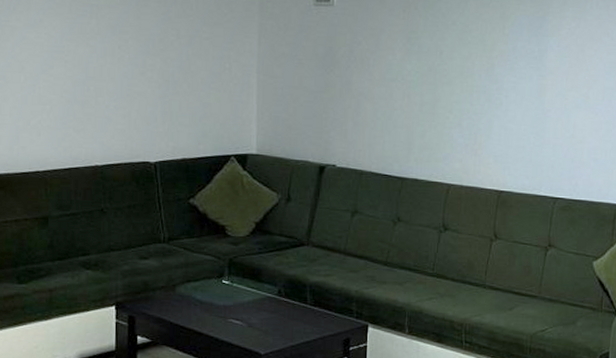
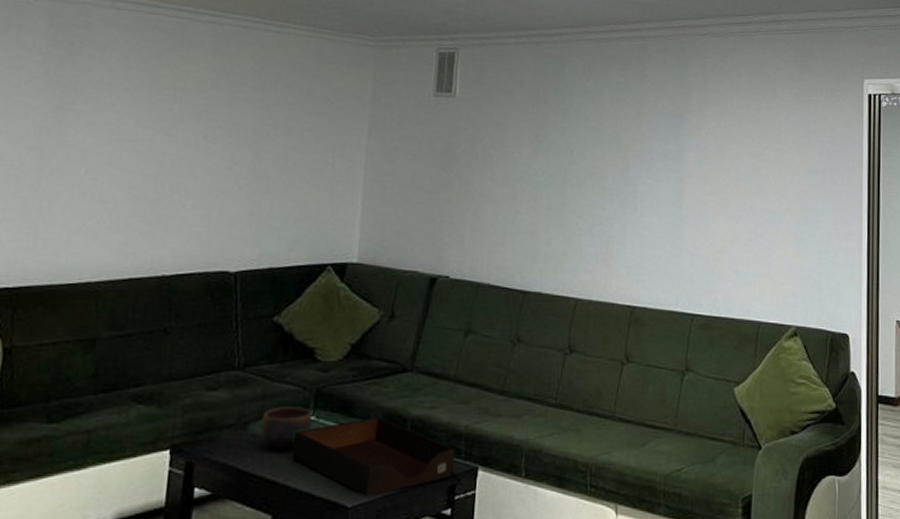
bowl: none [186,273,228,309] -> present [260,407,313,451]
tray: none [213,282,348,346] -> present [292,416,455,496]

